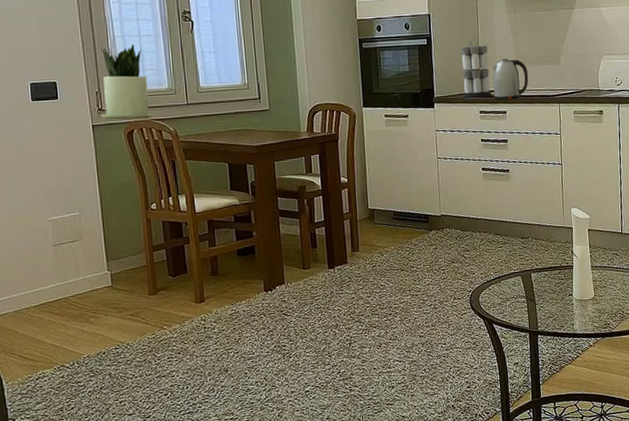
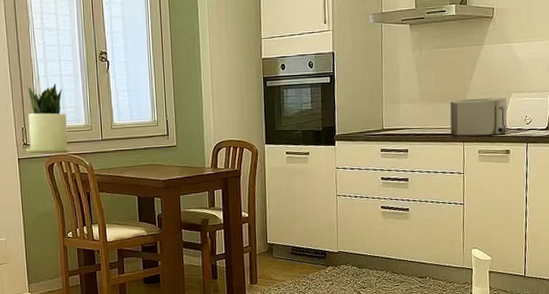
spice rack: present [460,38,492,98] -> none [364,75,394,136]
kettle: present [492,59,529,101] -> none [395,96,433,139]
toaster: none [545,60,600,99] -> present [450,97,507,138]

